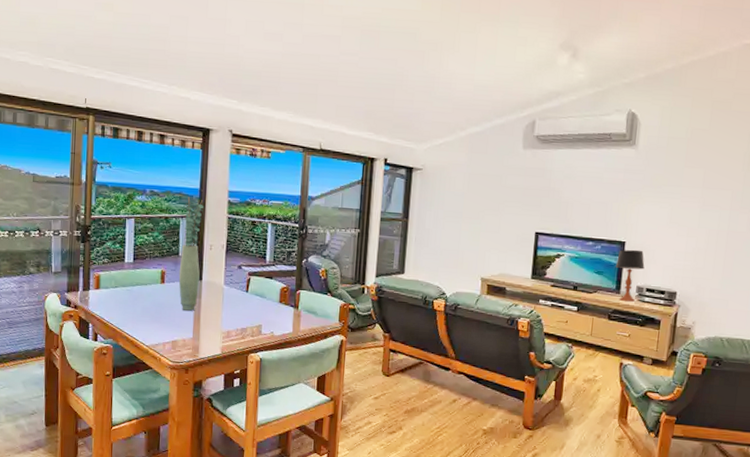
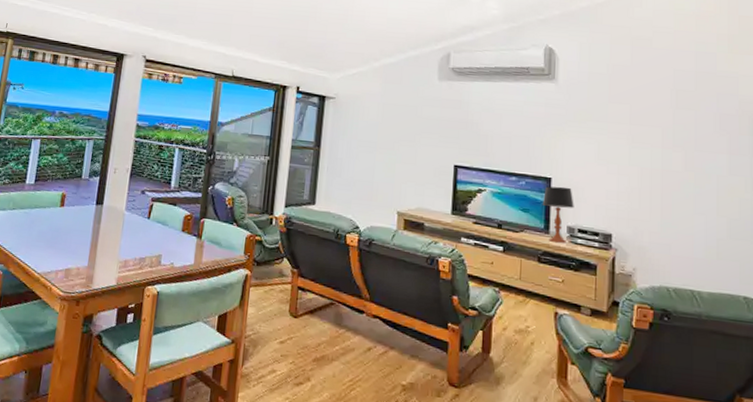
vase: present [178,196,204,311] -> none [78,119,112,237]

